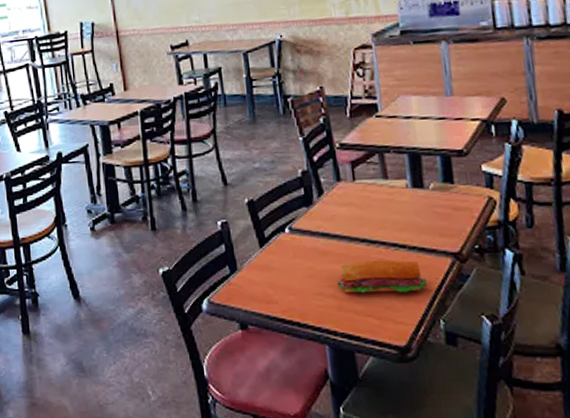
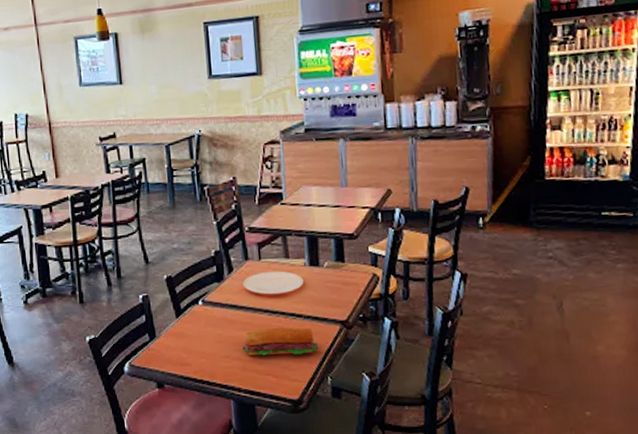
plate: none [334,193,407,222] -> present [242,271,304,295]

